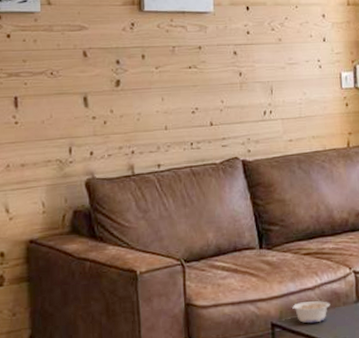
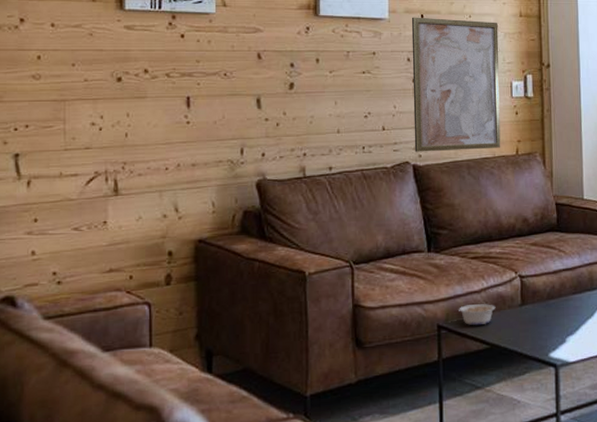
wall art: none [236,9,332,147] -> present [411,17,501,152]

